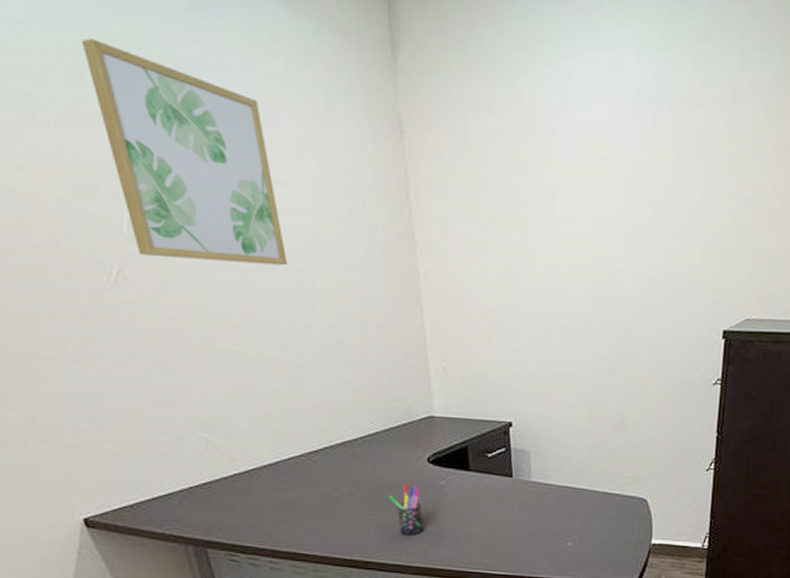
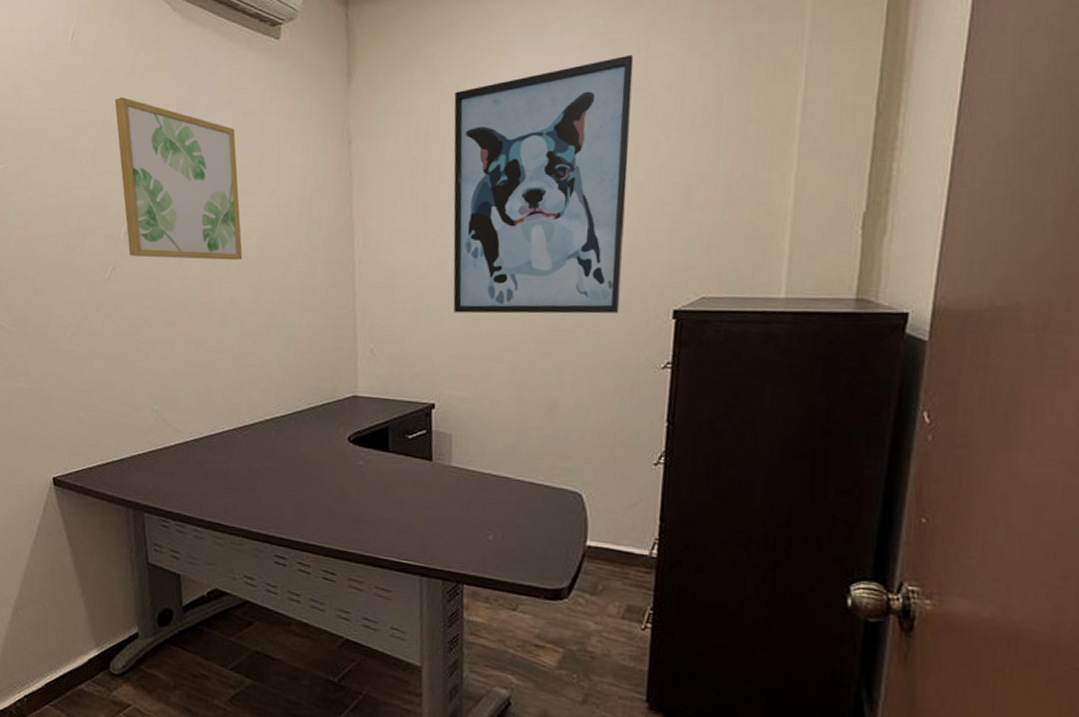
pen holder: present [388,484,424,535] -> none [308,461,340,515]
wall art: none [514,64,691,333] -> present [453,54,634,314]

